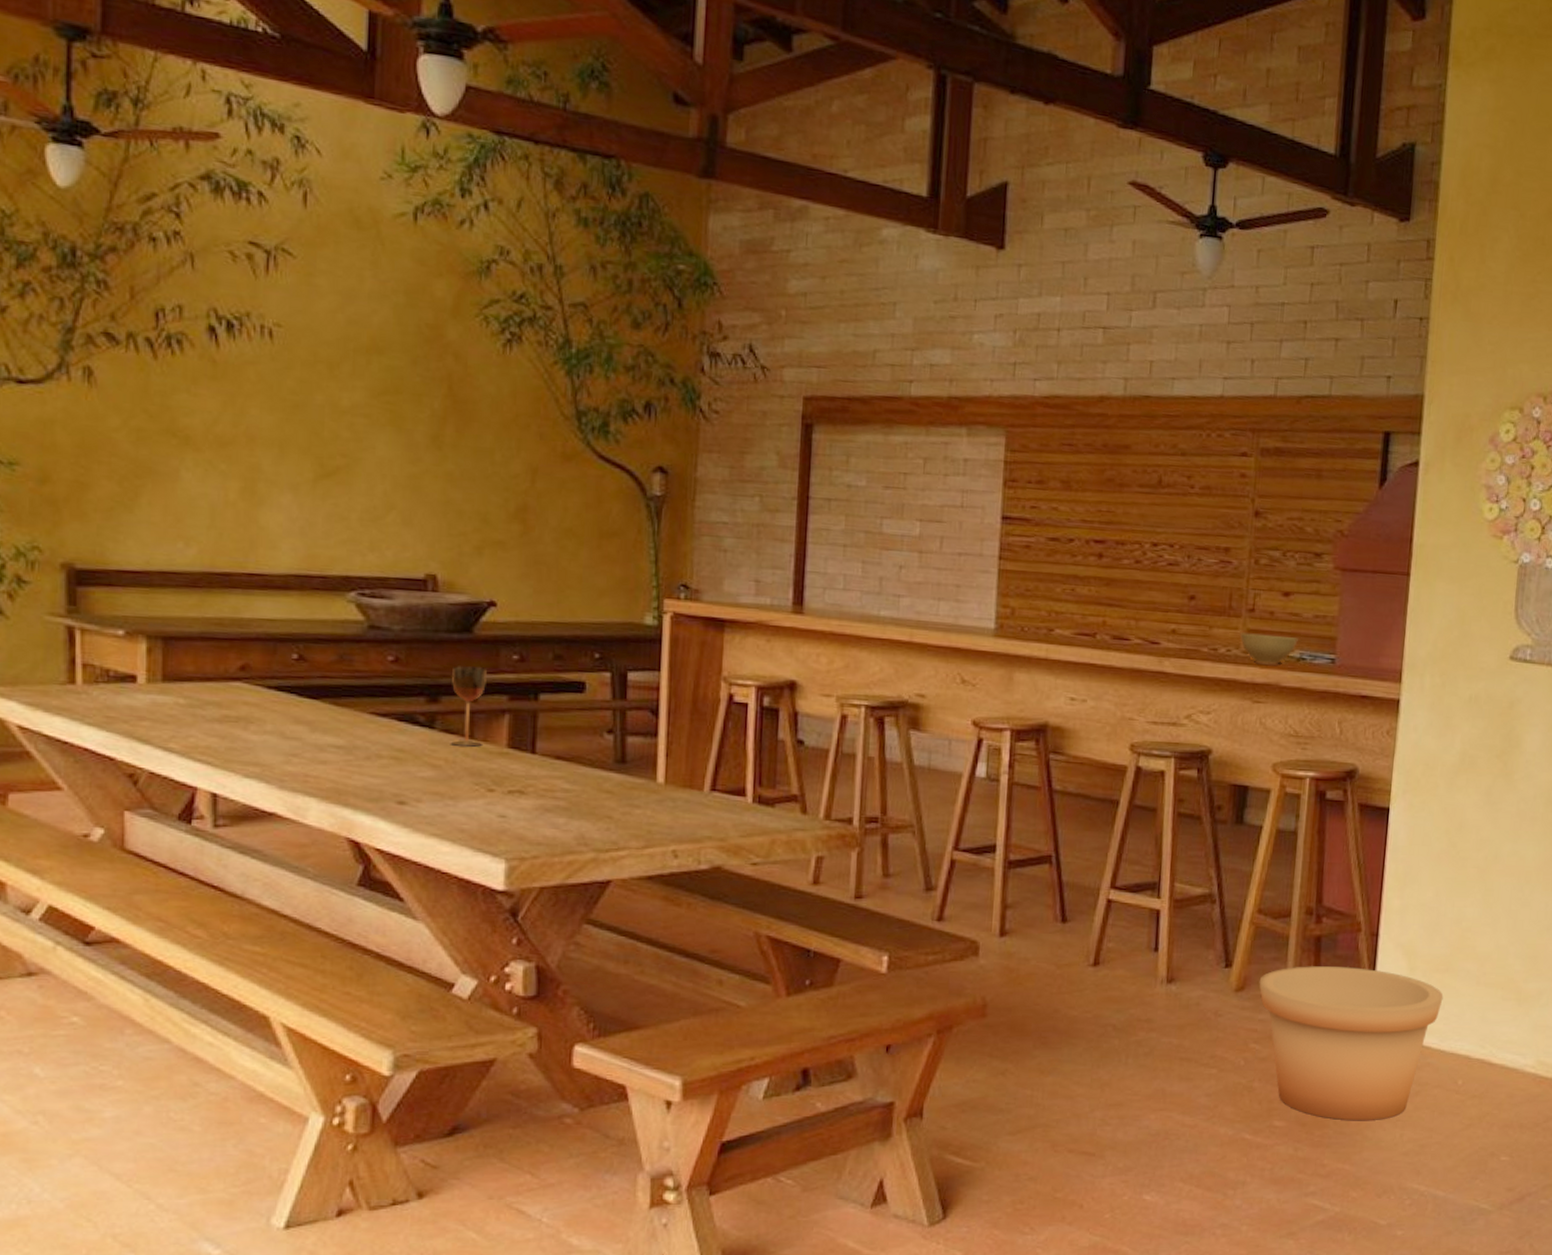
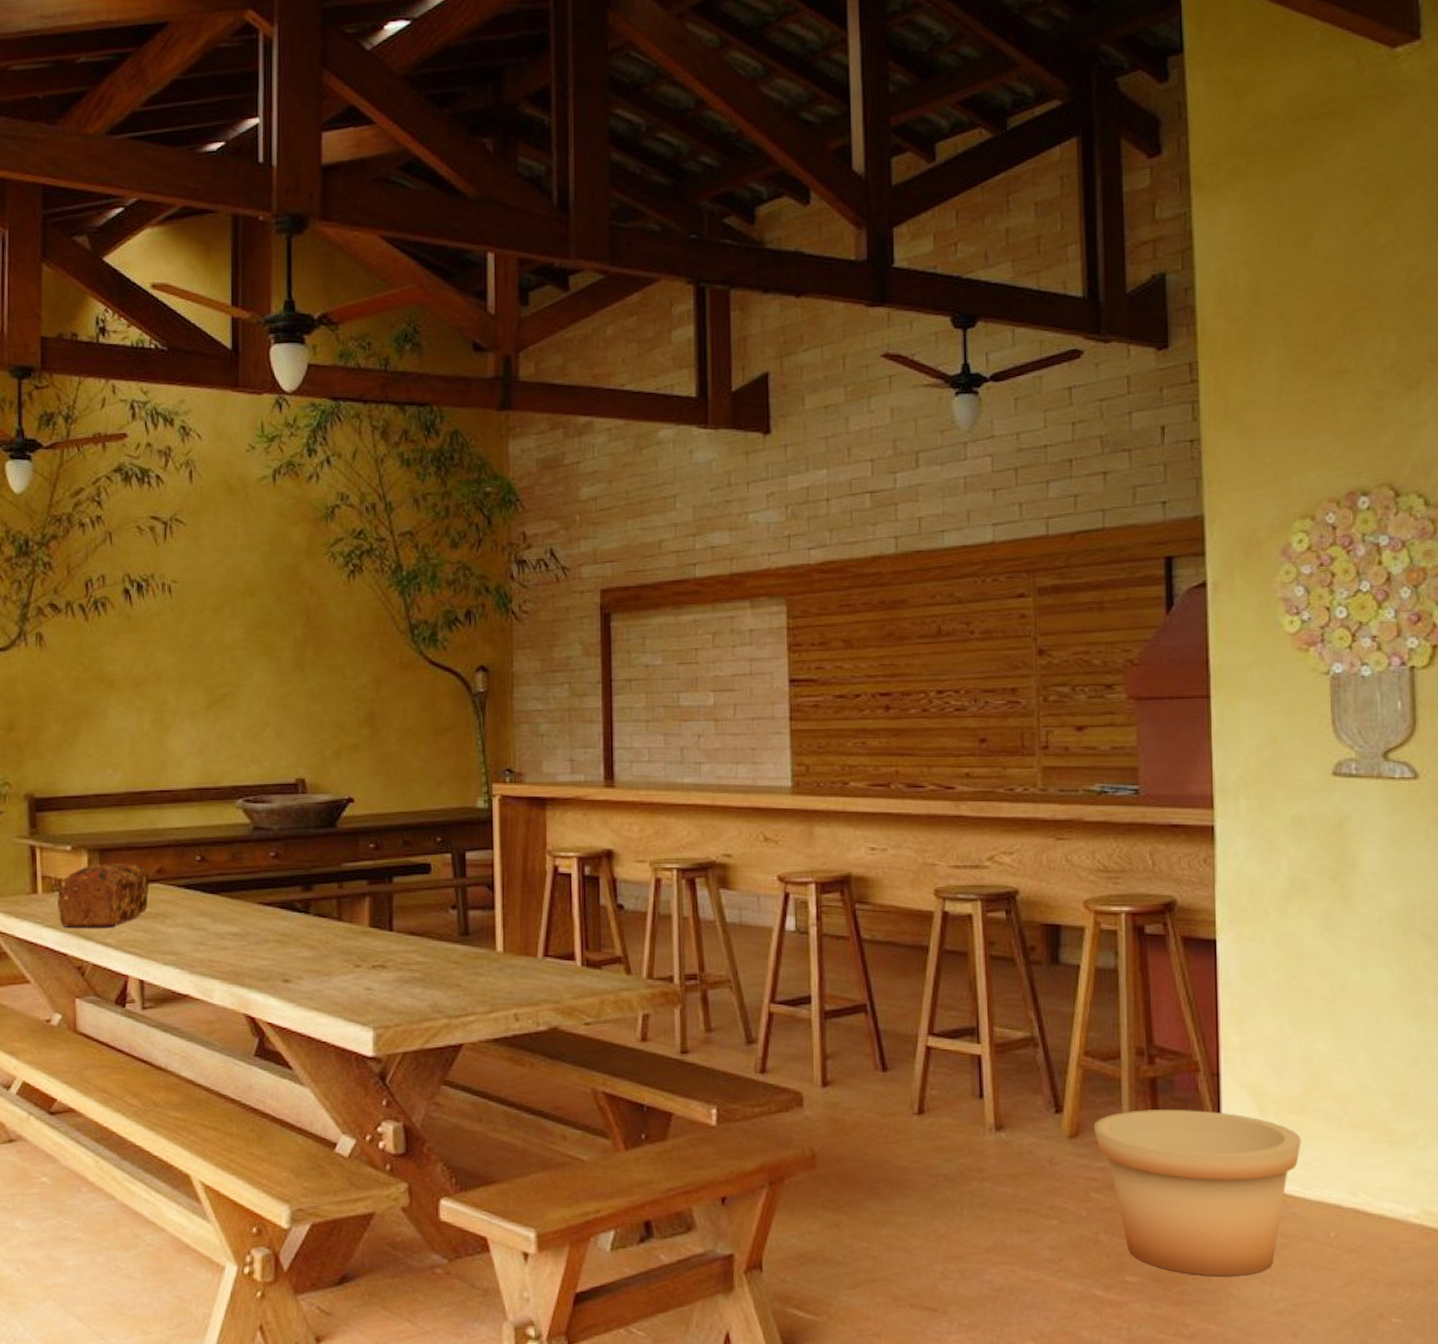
bread loaf: none [103,653,229,730] -> present [57,863,149,927]
wineglass: present [450,665,487,747] -> none [321,855,349,928]
bowl: present [1239,633,1298,666] -> none [1035,770,1097,802]

